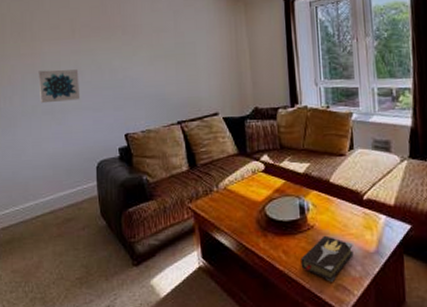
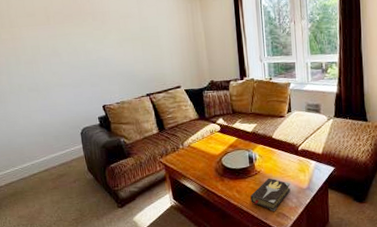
wall art: present [38,69,81,104] -> none [20,52,61,82]

